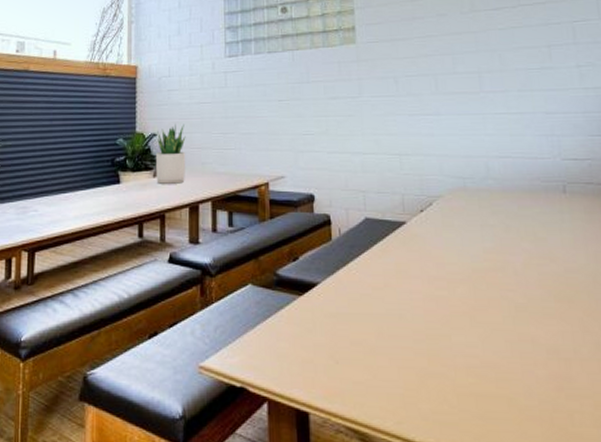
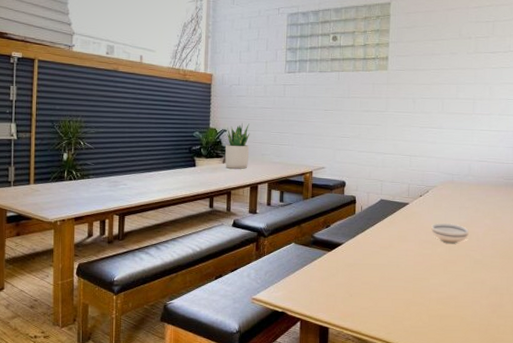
bowl: none [443,250,501,281] -> present [431,223,469,244]

